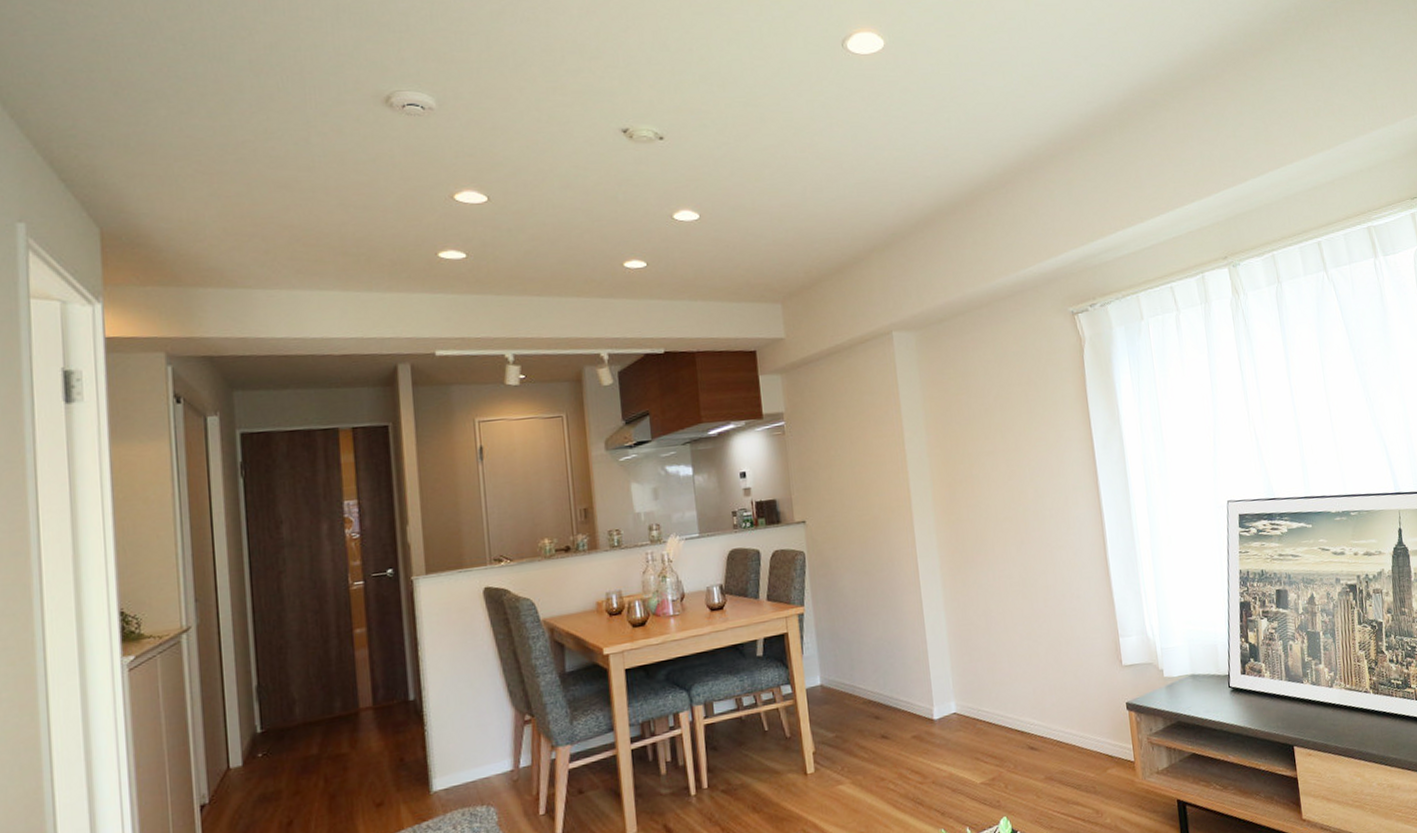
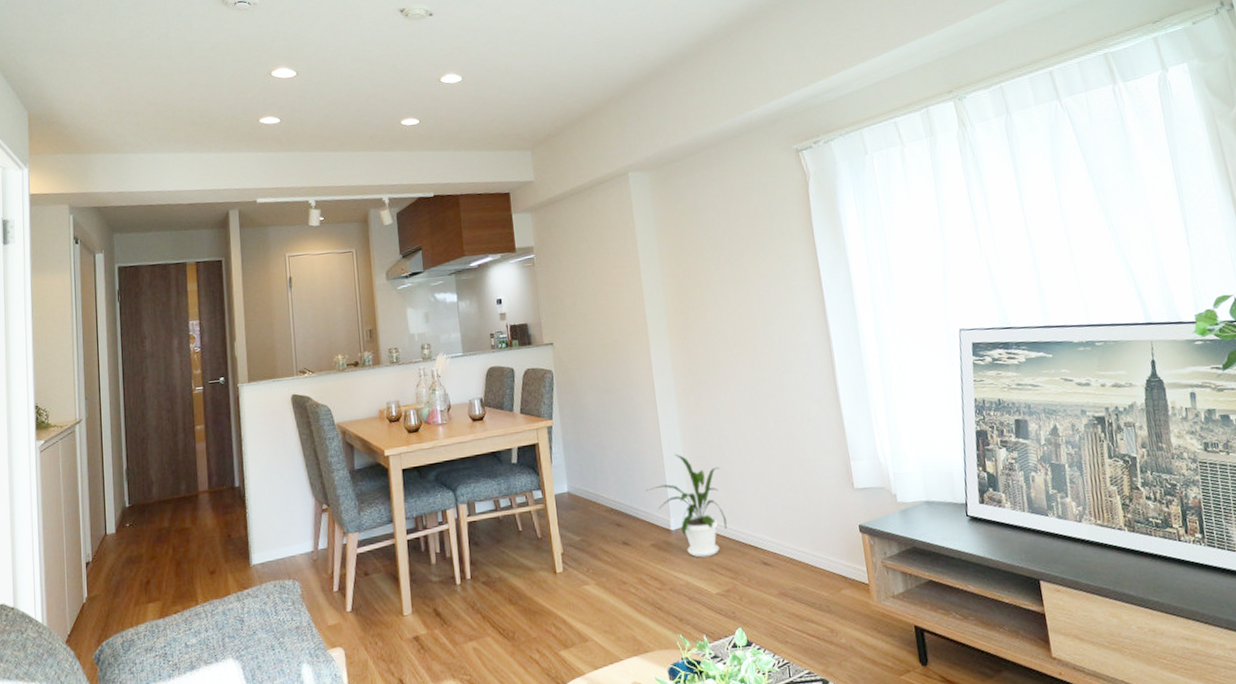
house plant: none [907,638,993,747] -> present [646,454,727,558]

